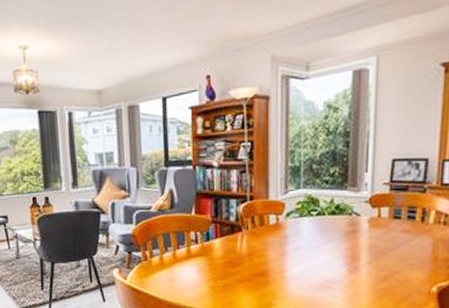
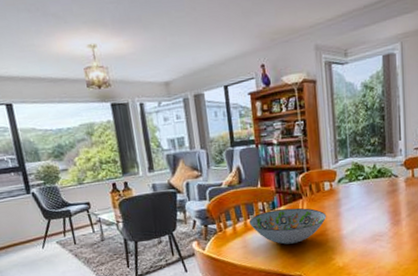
decorative bowl: none [178,241,270,282] -> present [249,207,327,245]

